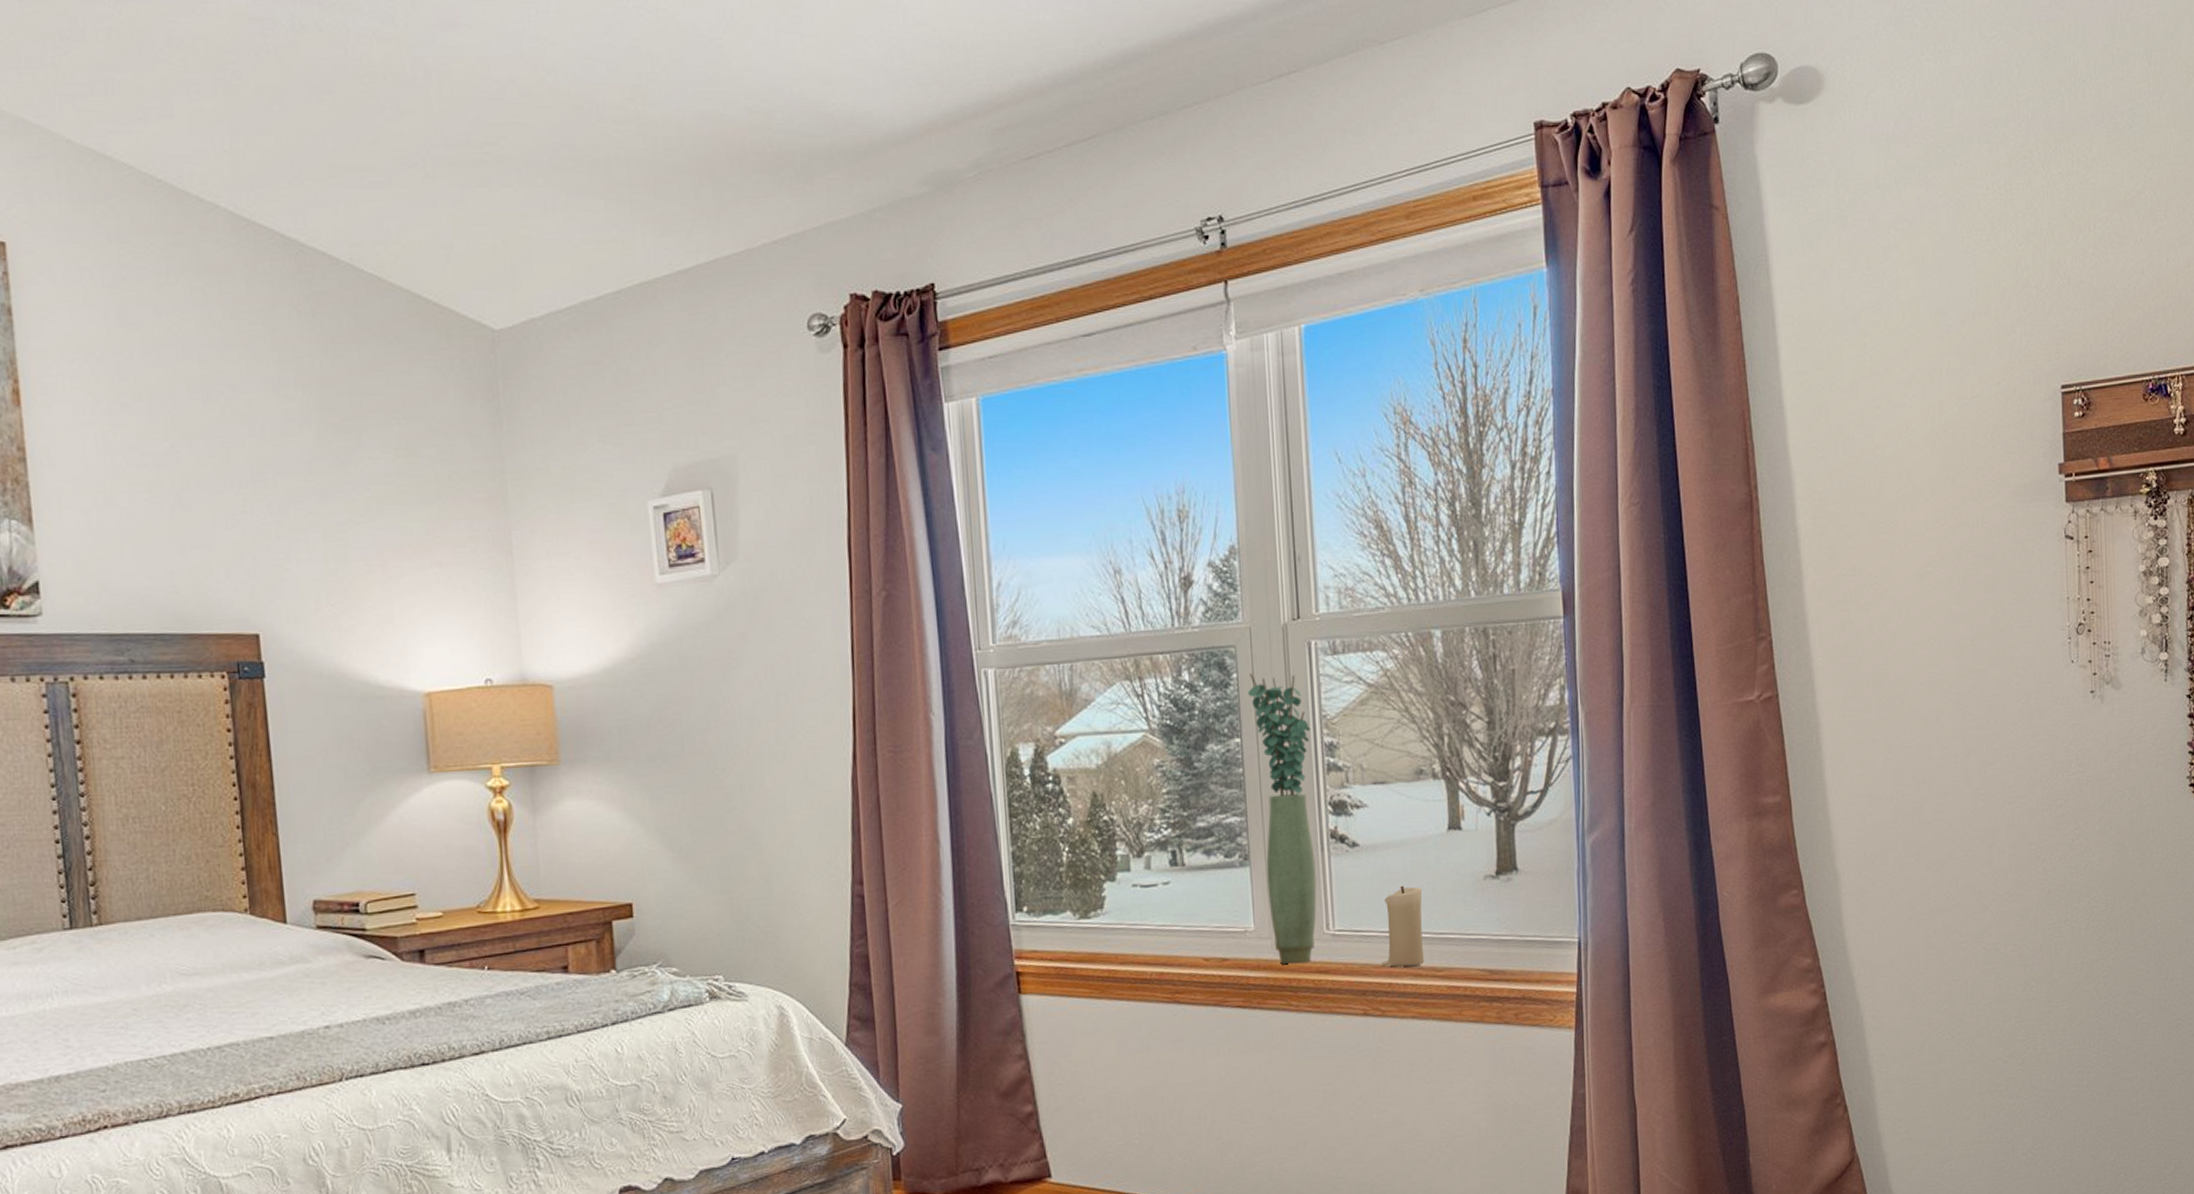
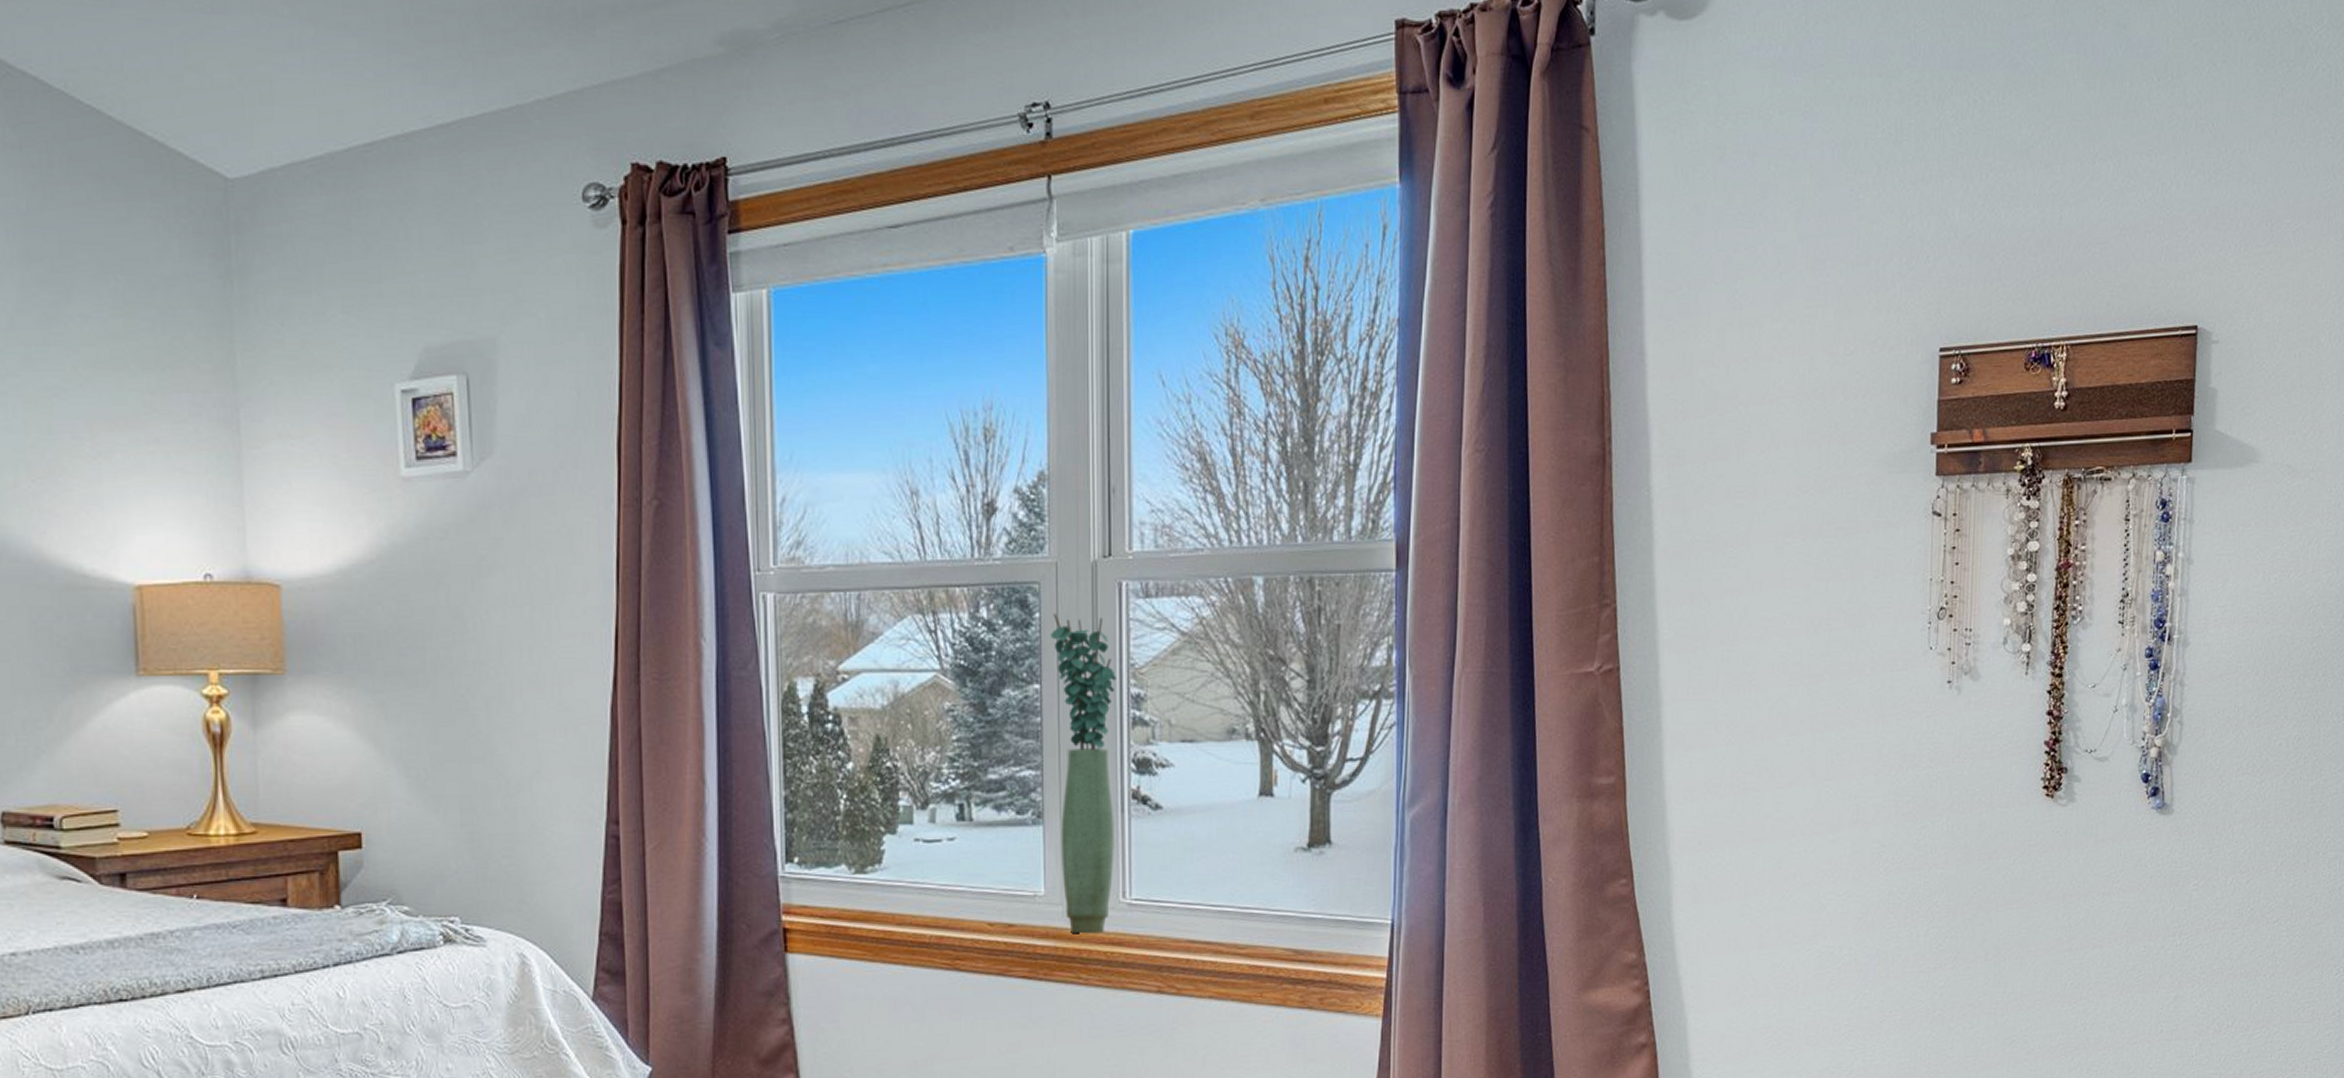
candle: present [1381,885,1425,967] -> none [1179,854,1228,942]

